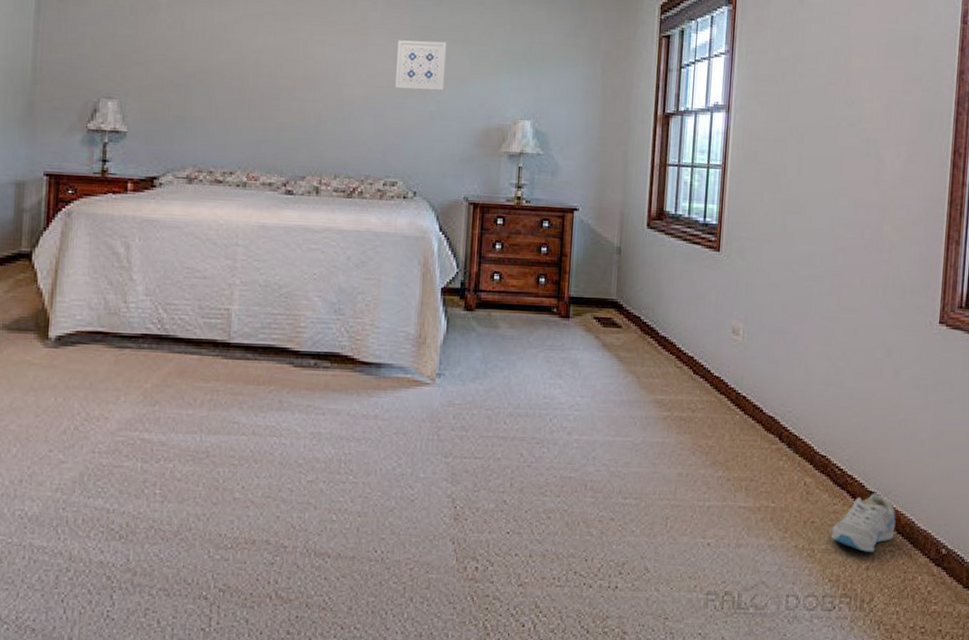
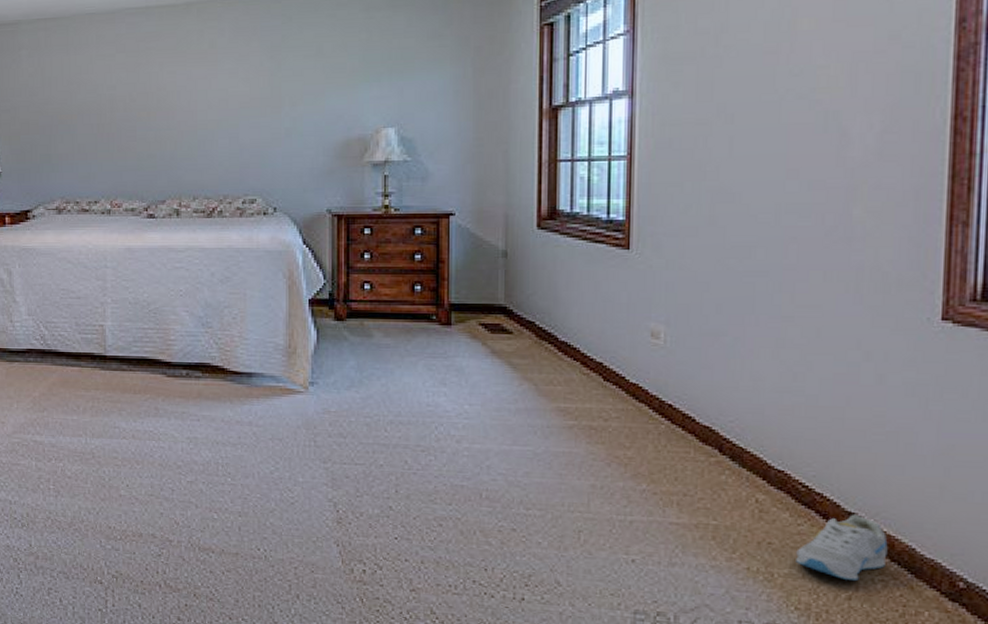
wall art: present [395,40,447,91] -> none [248,58,299,109]

